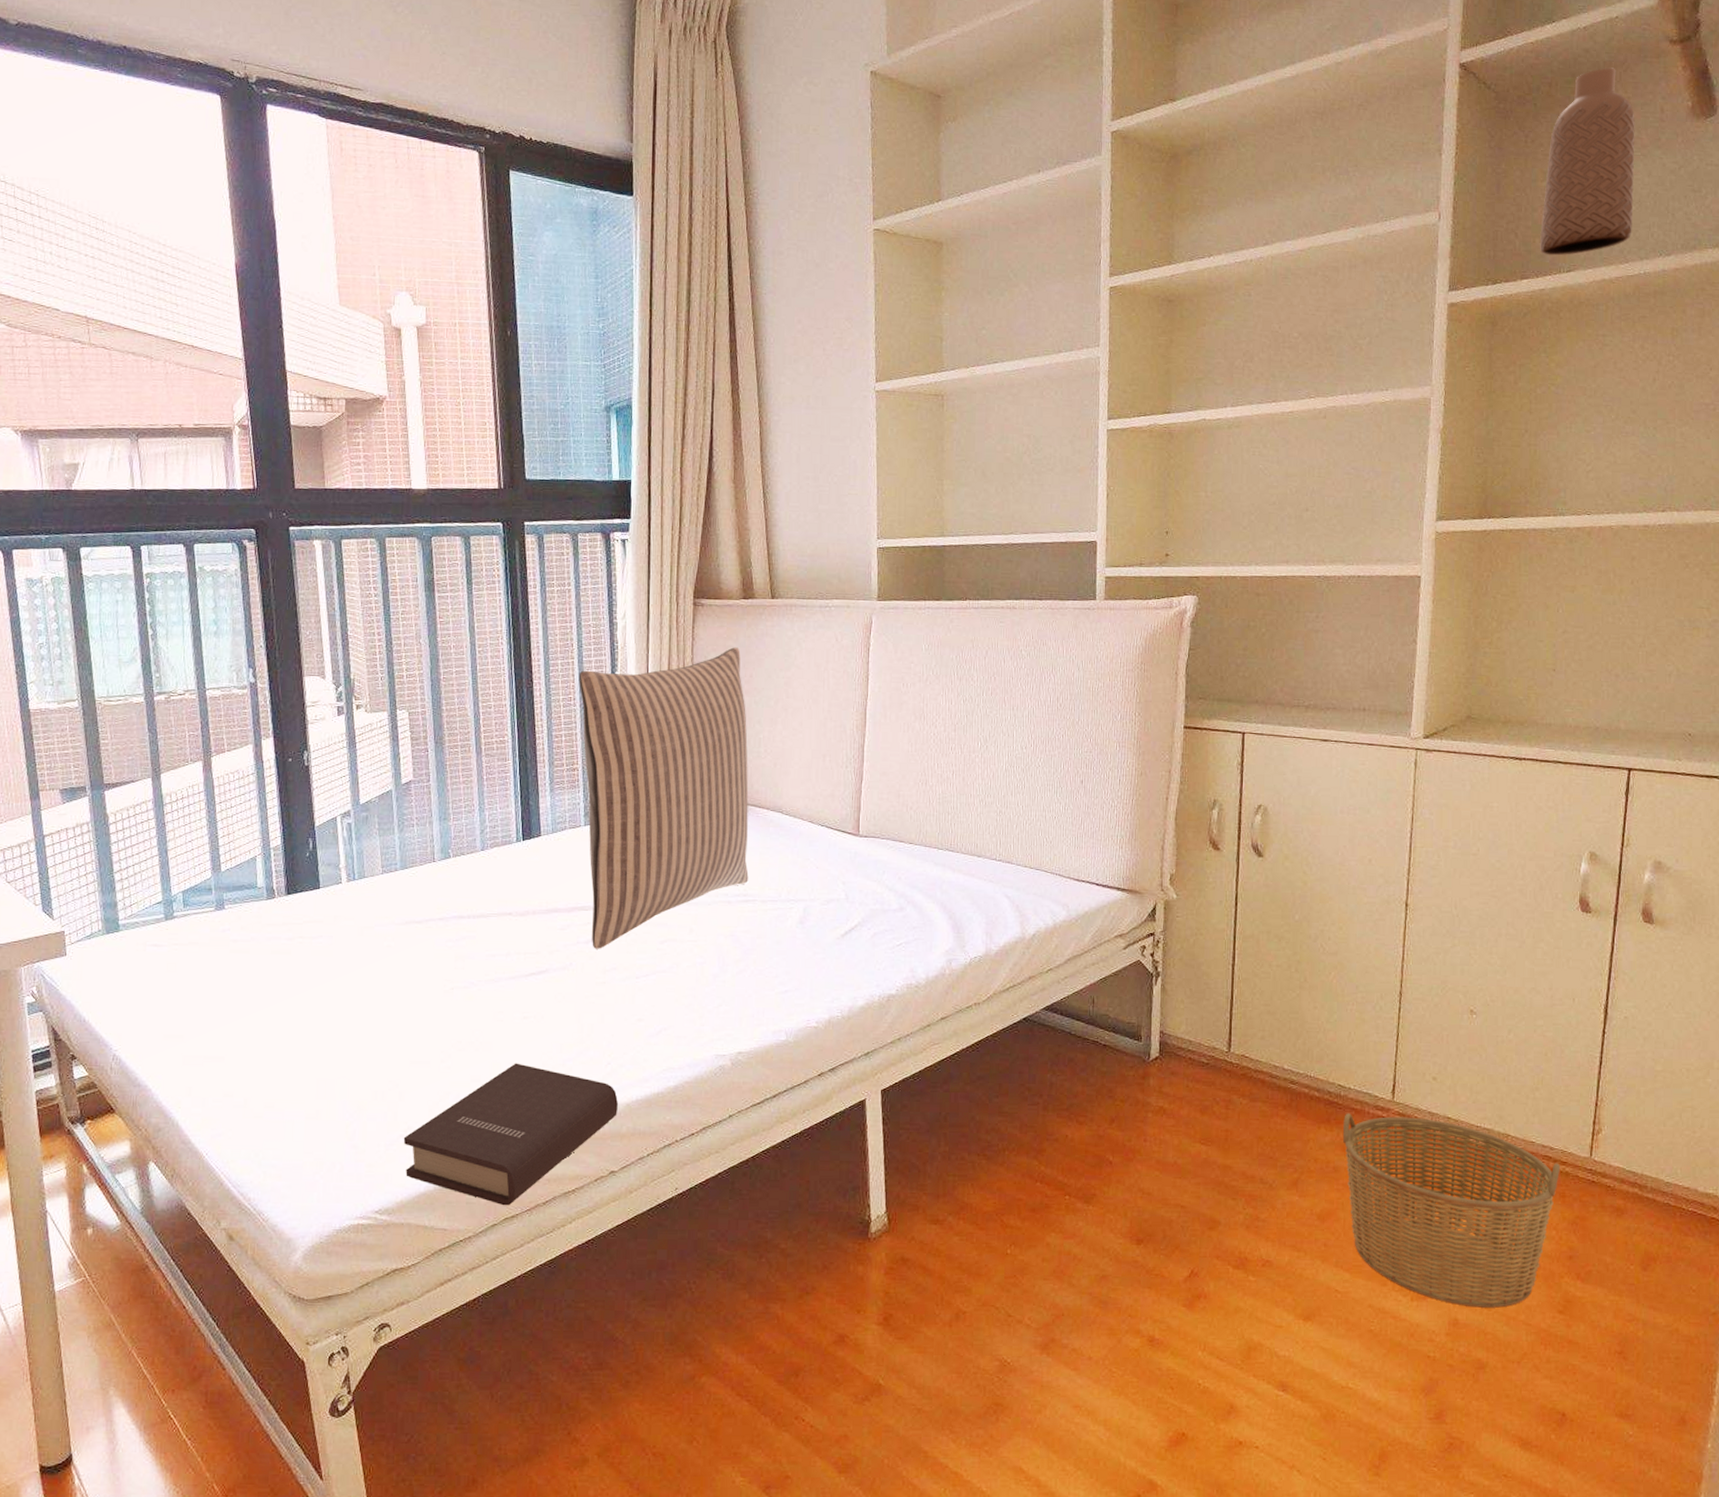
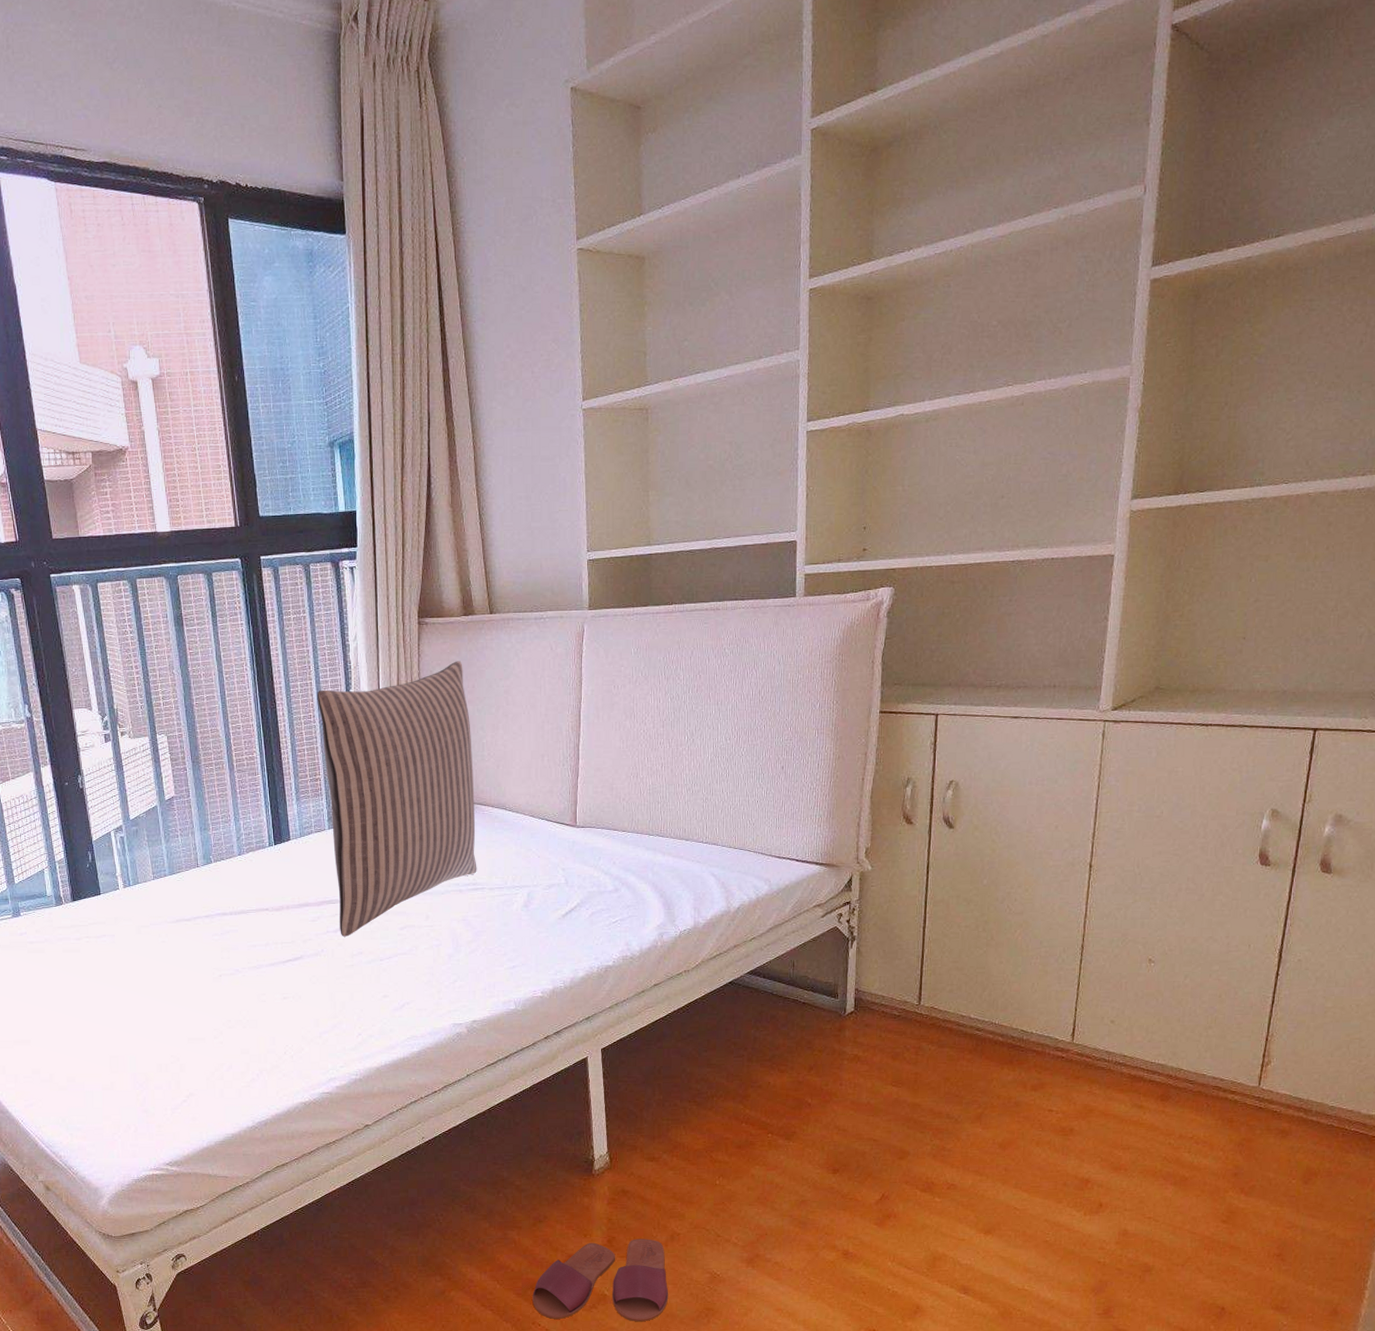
book: present [403,1063,618,1206] -> none [186,1036,369,1156]
slippers: none [796,1317,953,1419] -> present [532,1239,669,1322]
basket: present [1342,1113,1561,1308] -> none [1024,1055,1230,1220]
vase: present [1540,67,1635,256] -> none [1249,14,1356,221]

